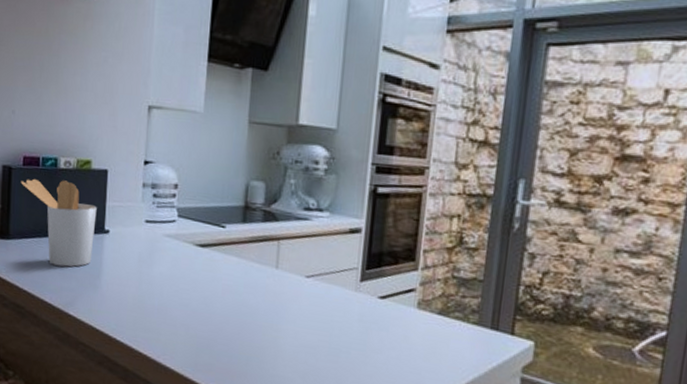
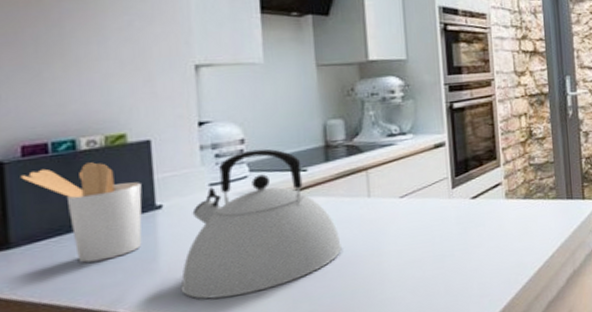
kettle: none [113,196,245,331] -> present [180,148,342,299]

